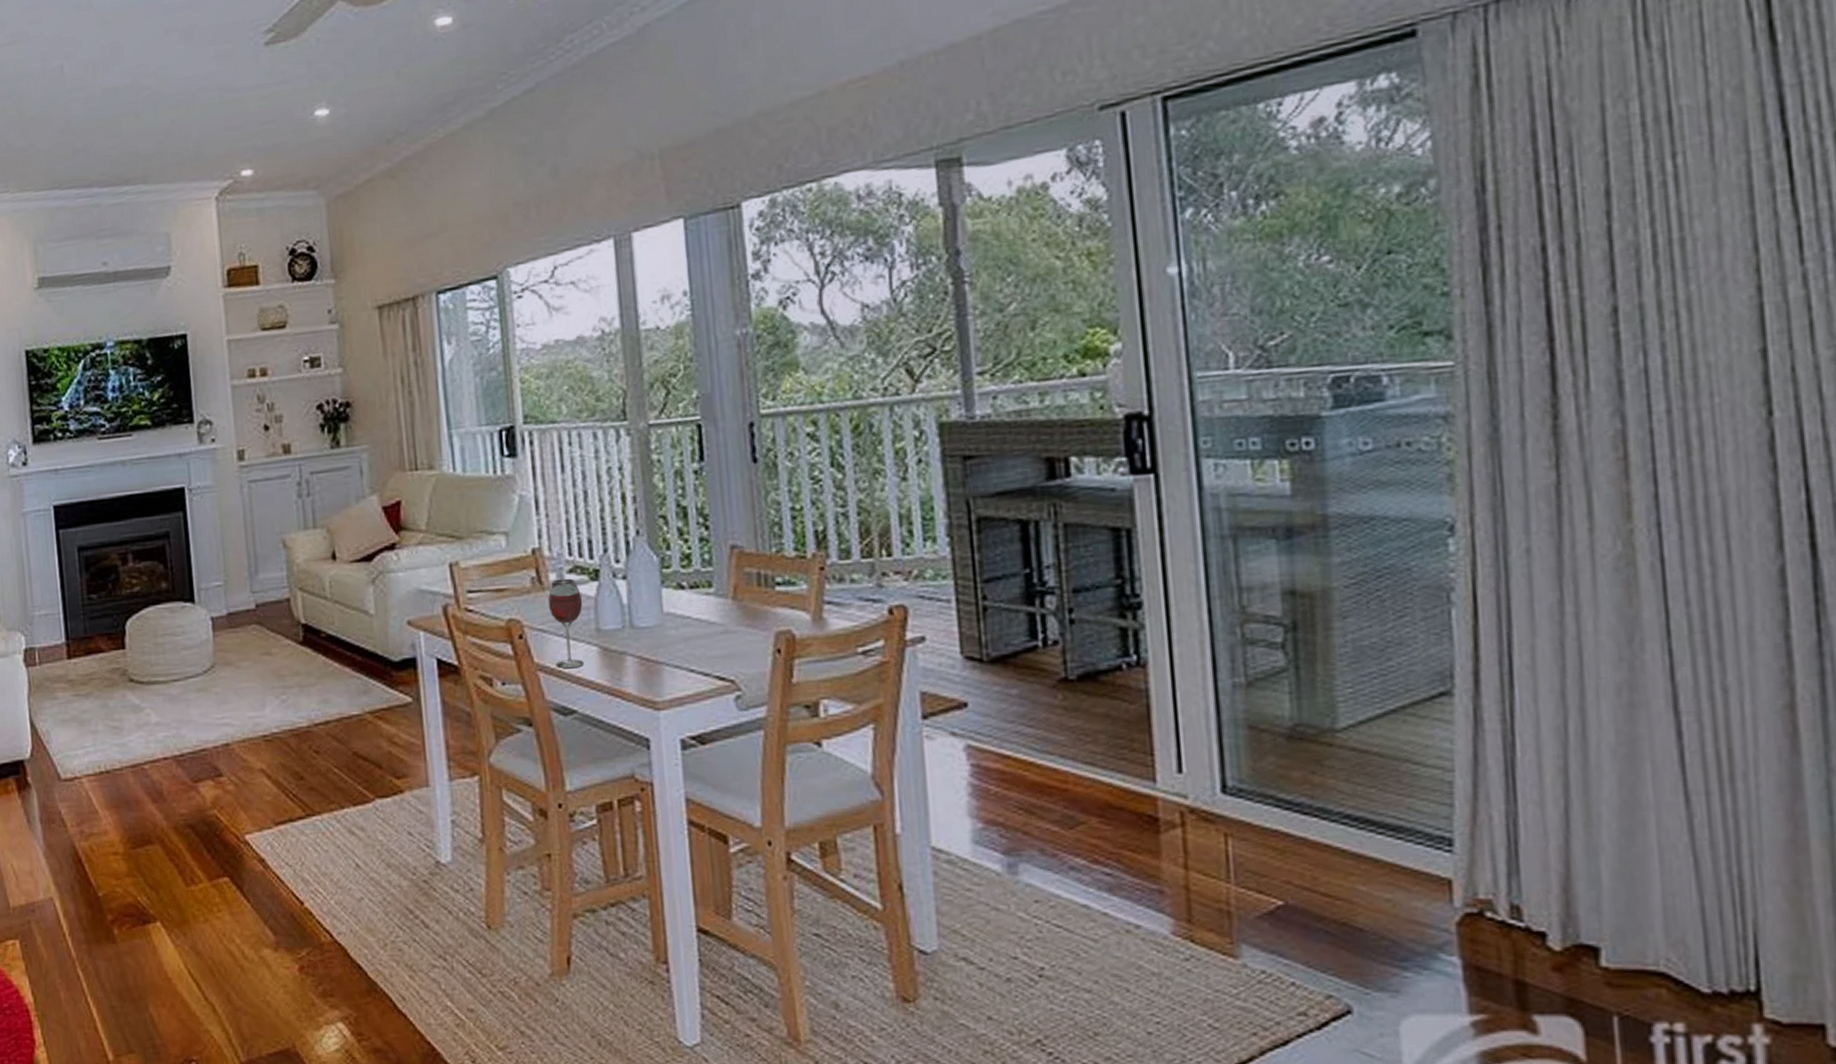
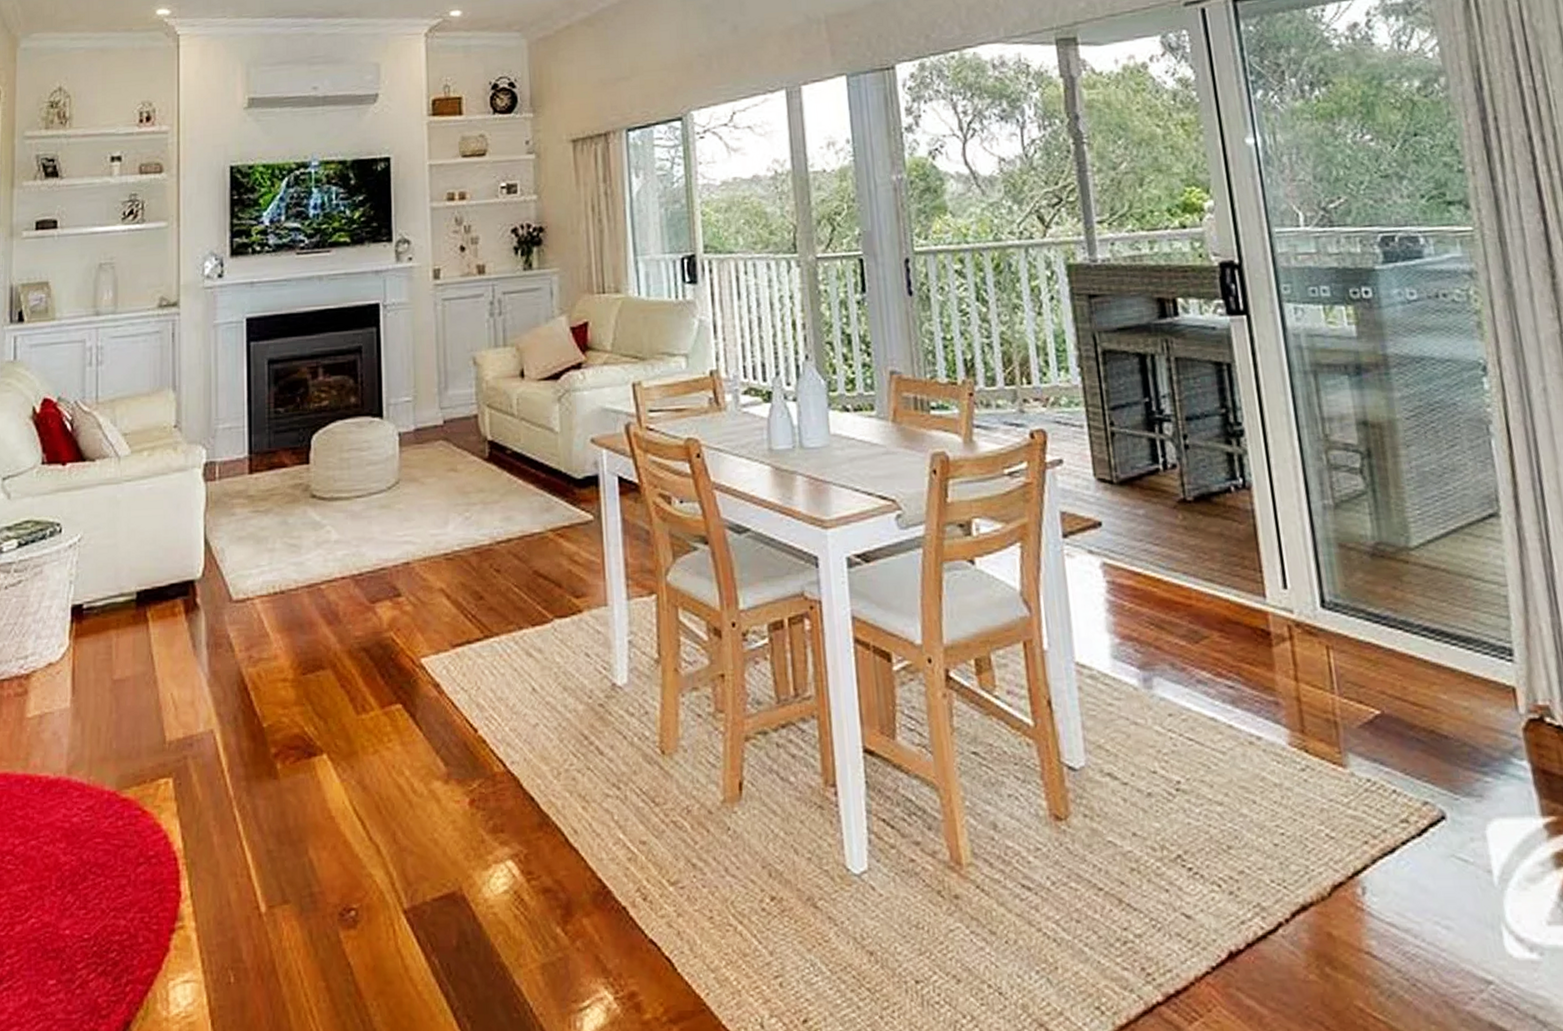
wineglass: present [547,578,584,668] -> none [724,399,757,487]

